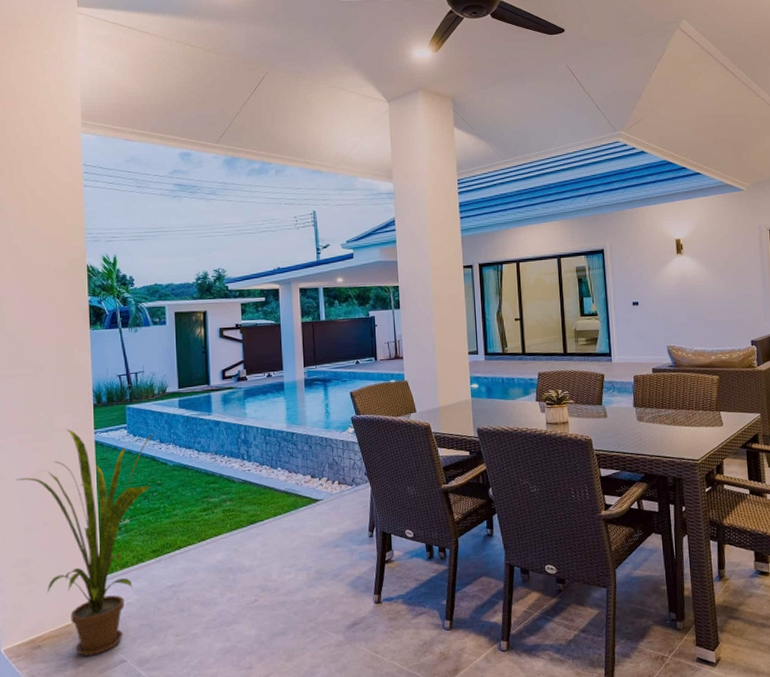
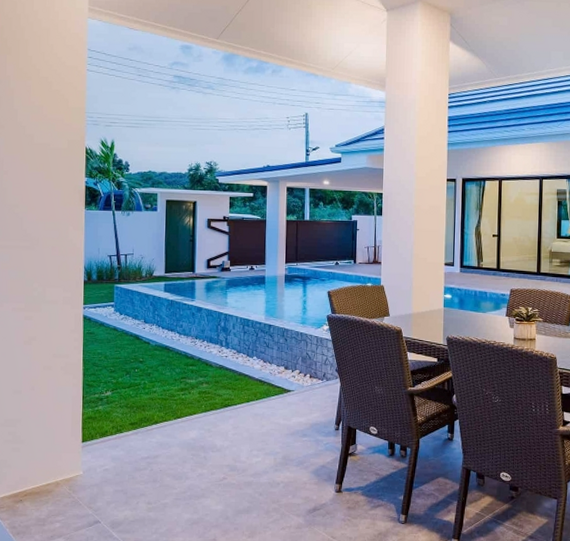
house plant: present [15,429,156,656] -> none [7,302,141,514]

